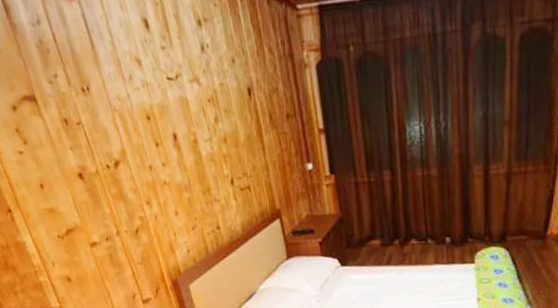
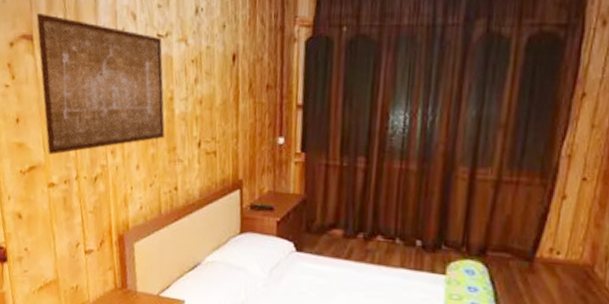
wall art: none [33,70,196,215] -> present [36,13,165,155]

